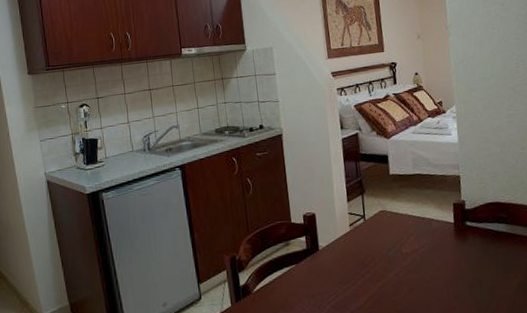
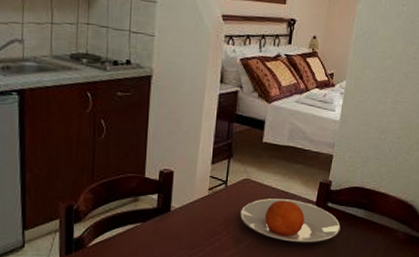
plate: none [382,224,486,266] -> present [239,198,341,243]

